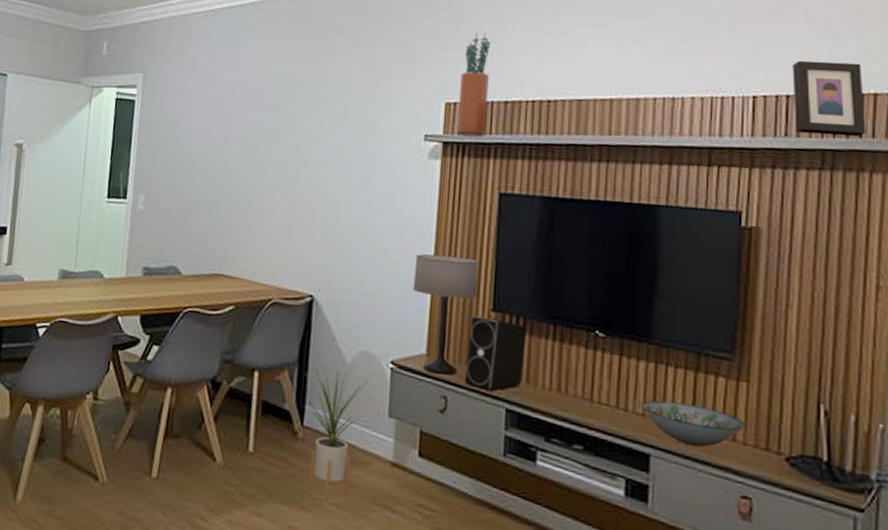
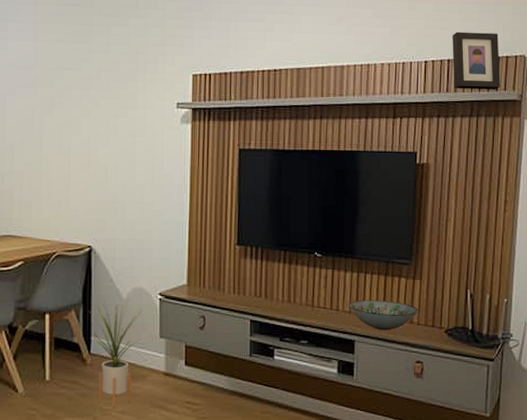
table lamp: present [413,254,479,375] -> none [174,203,226,299]
vase: present [456,32,491,137] -> none [202,12,228,103]
stereo: present [464,315,527,391] -> none [217,250,264,307]

